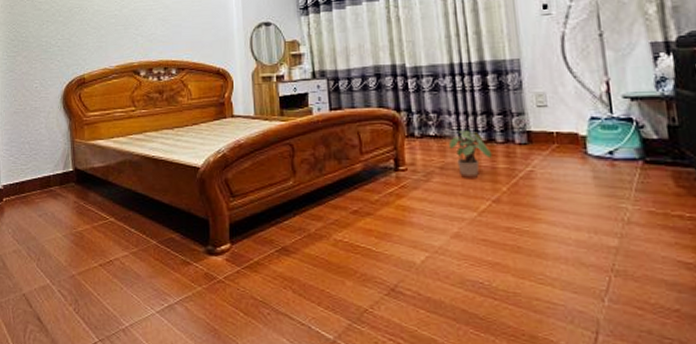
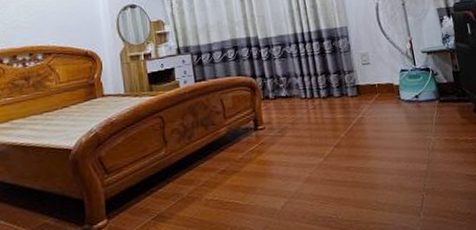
potted plant: present [448,130,493,180] -> none [297,89,332,131]

